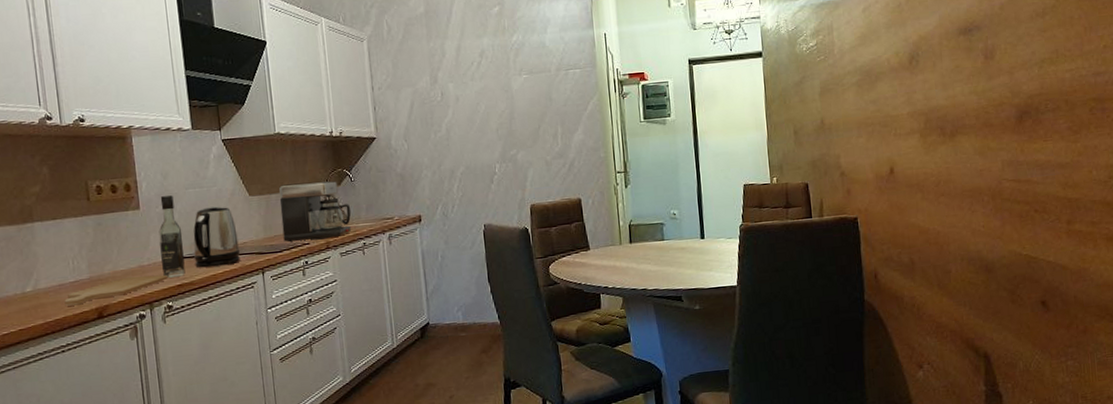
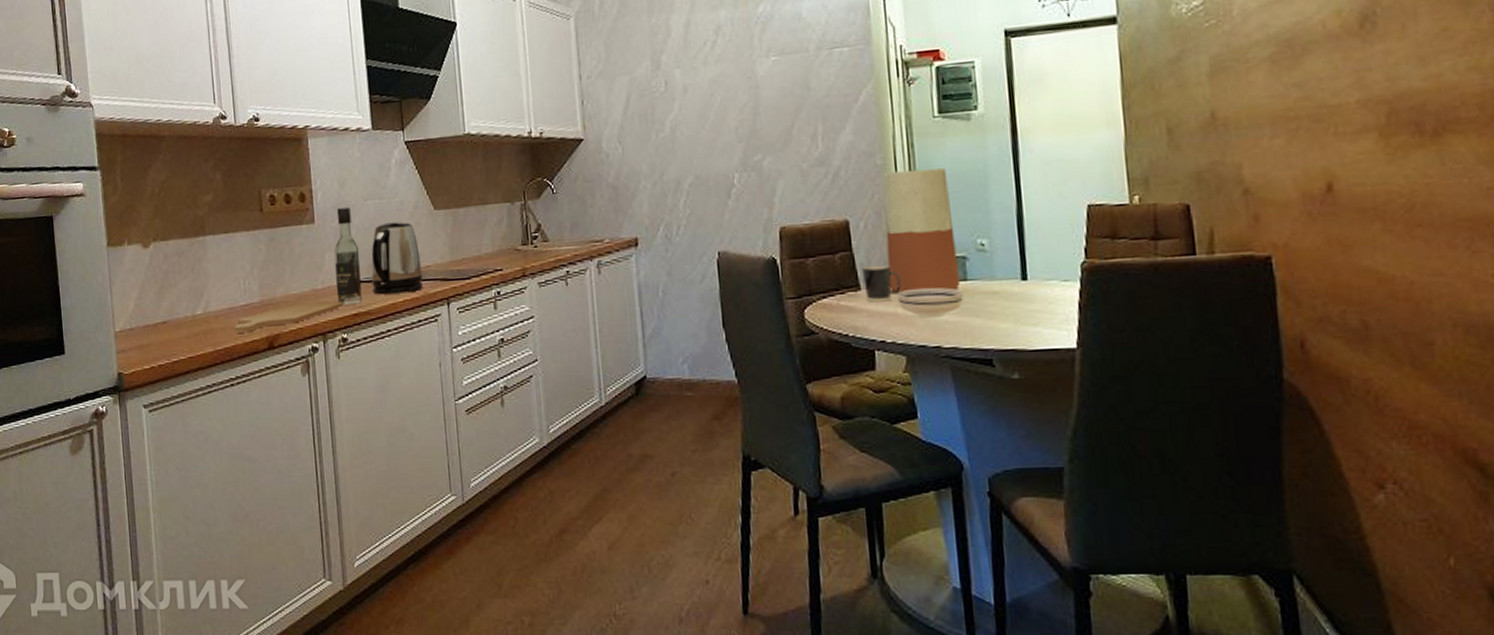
coffee maker: present [279,180,352,242] -> none [468,192,553,267]
mug: none [591,230,619,259] -> present [862,264,901,302]
vase: none [605,159,660,251] -> present [883,168,961,293]
bowl: none [615,246,662,270] -> present [896,287,964,319]

